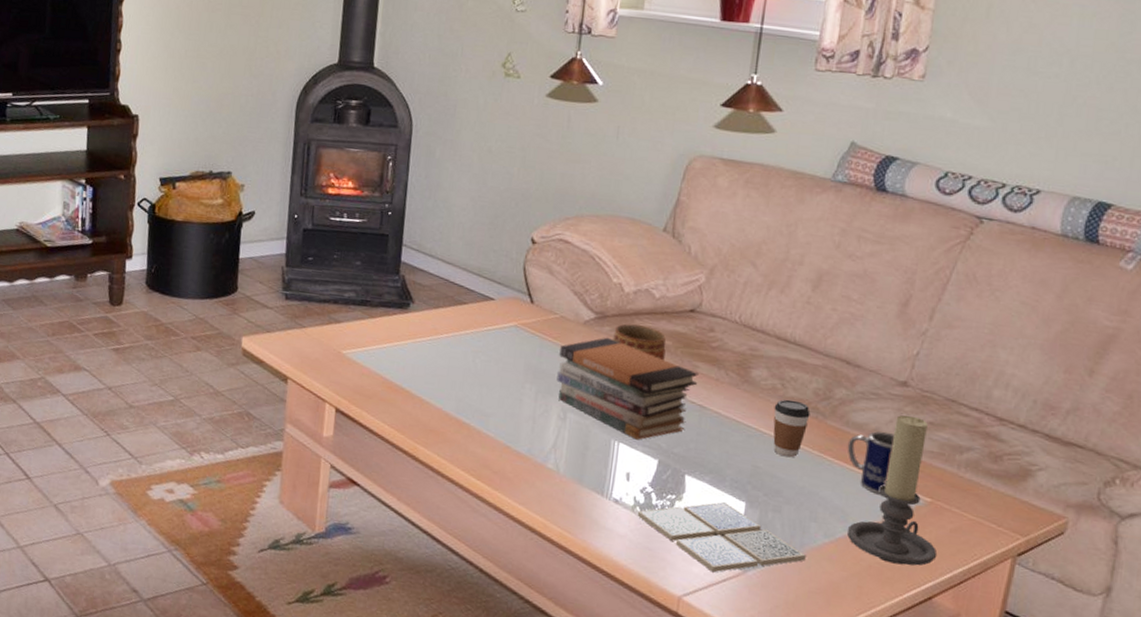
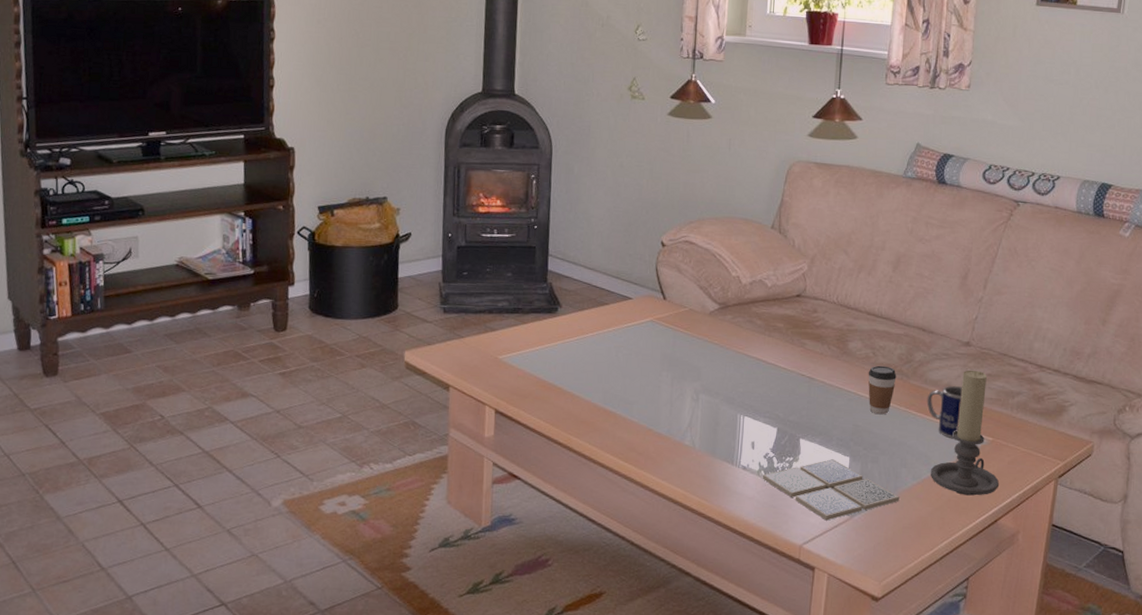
book stack: present [556,337,699,440] -> none [689,324,807,412]
bowl: present [613,324,666,361] -> none [734,311,779,341]

